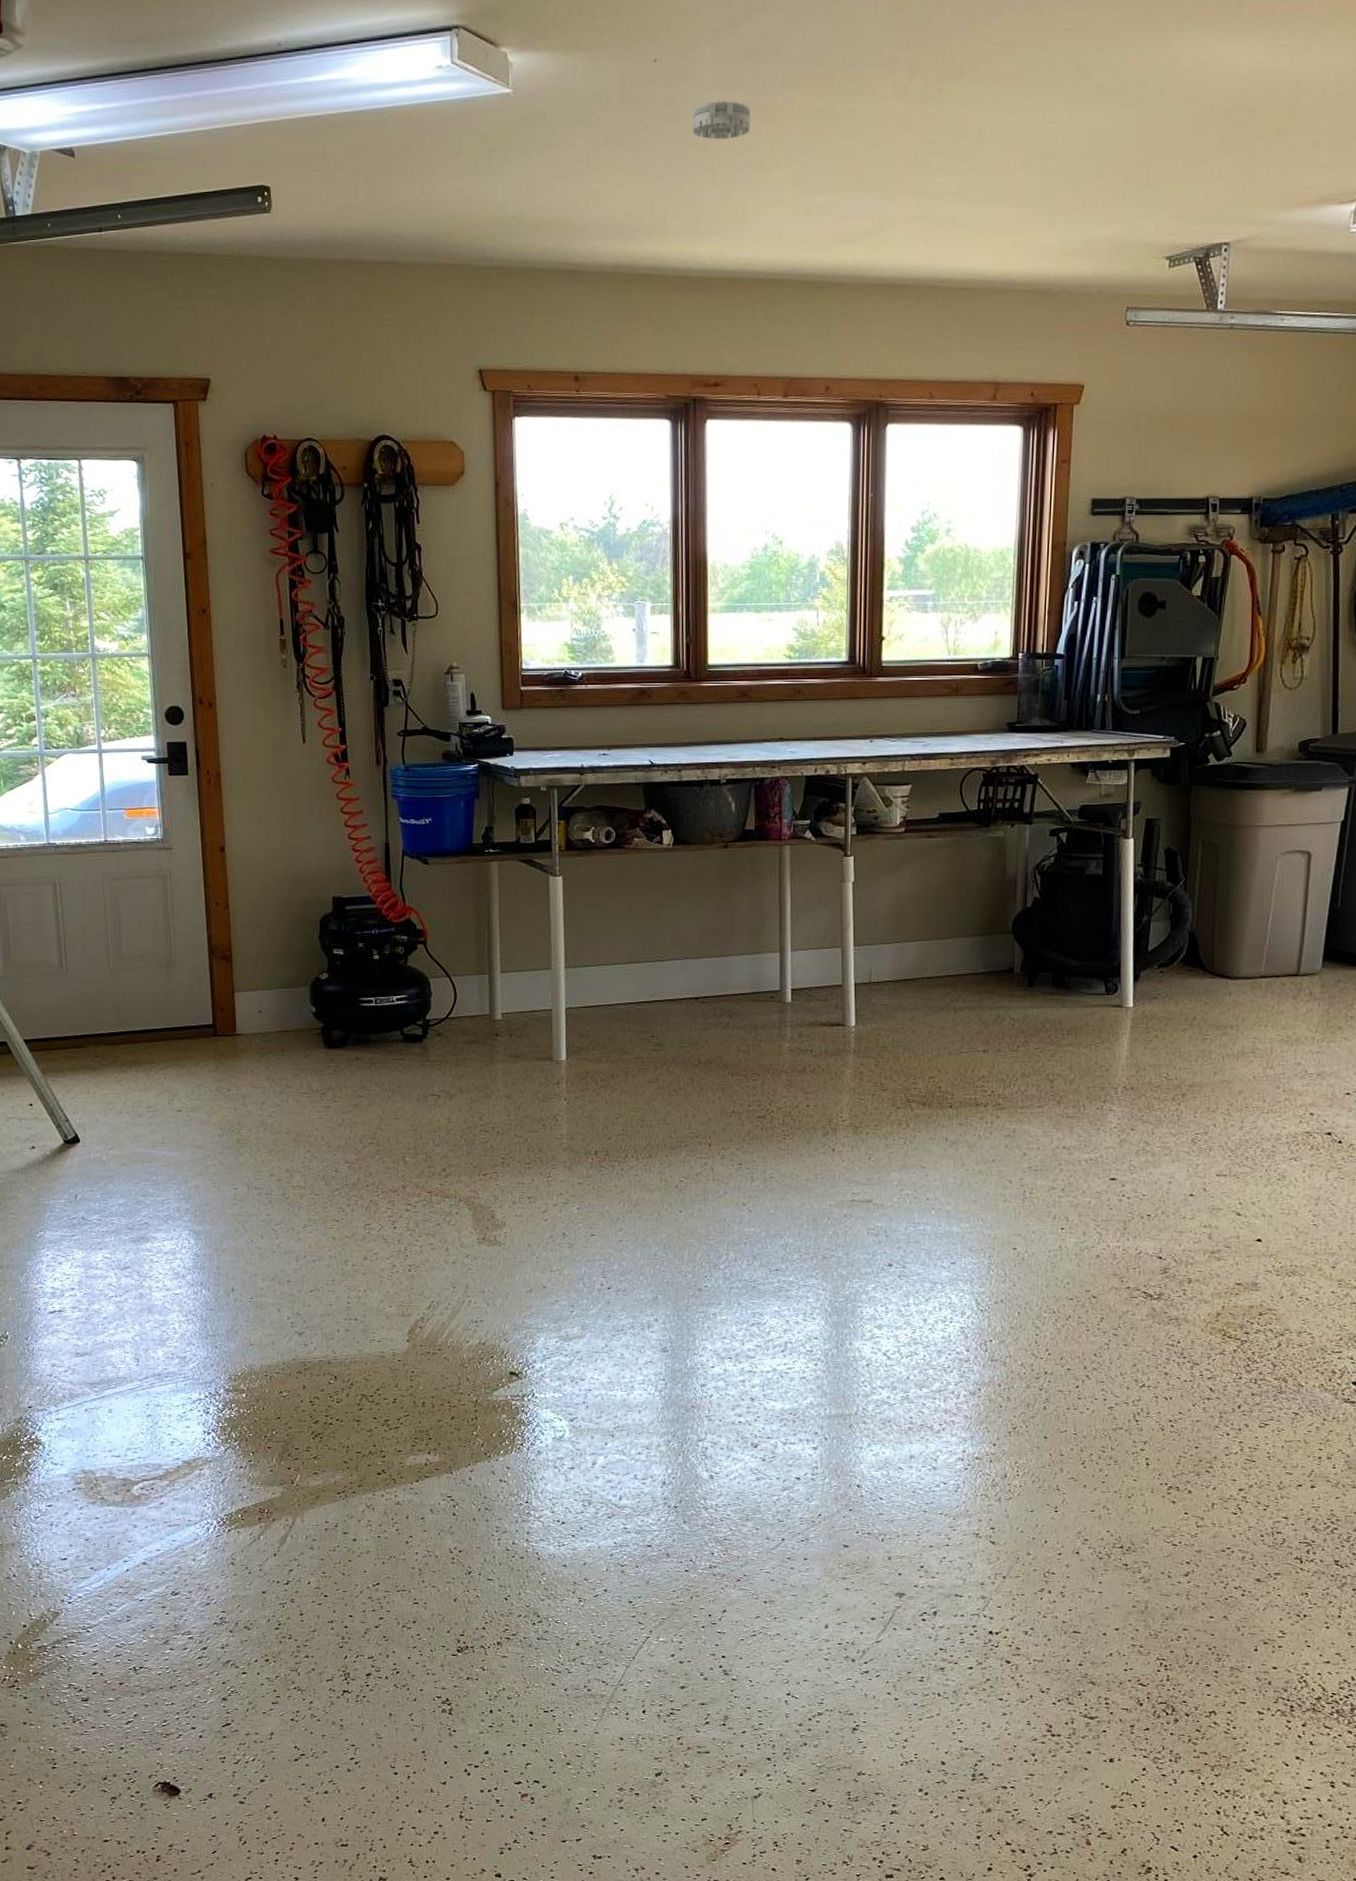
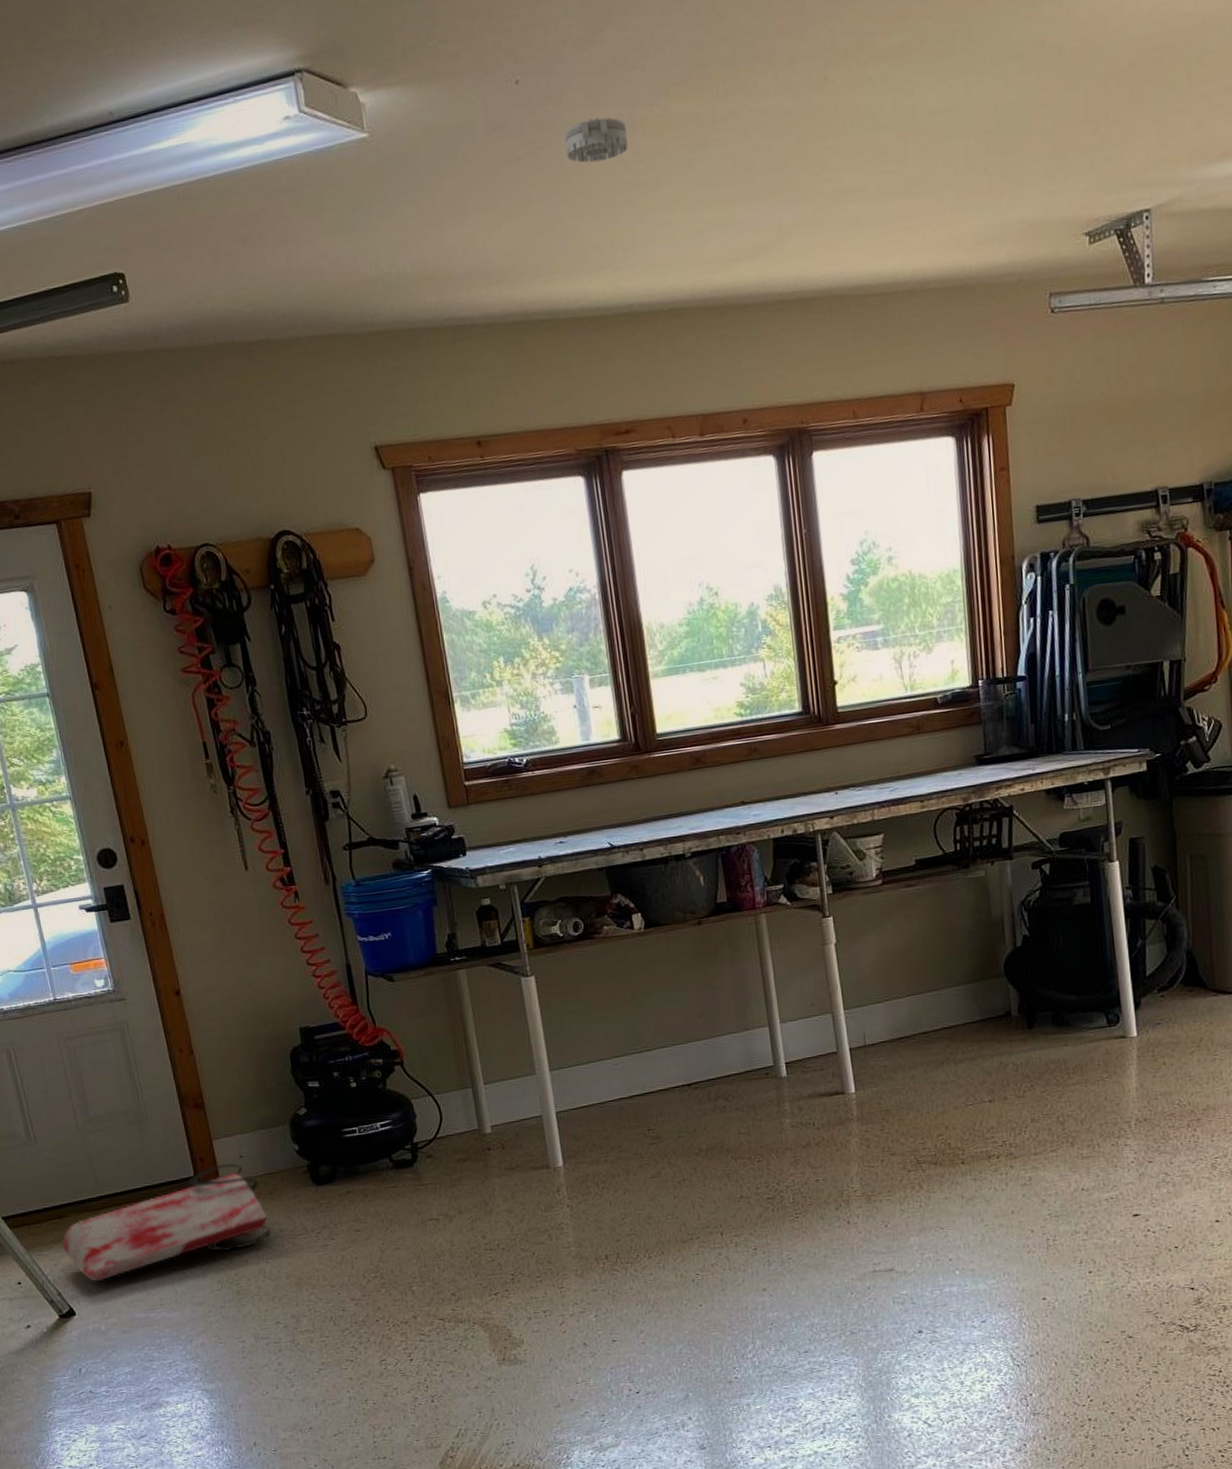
bag: none [77,1016,279,1113] -> present [62,1163,272,1282]

